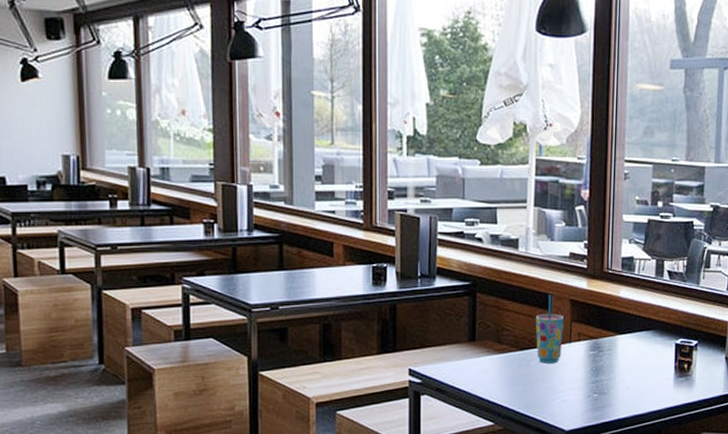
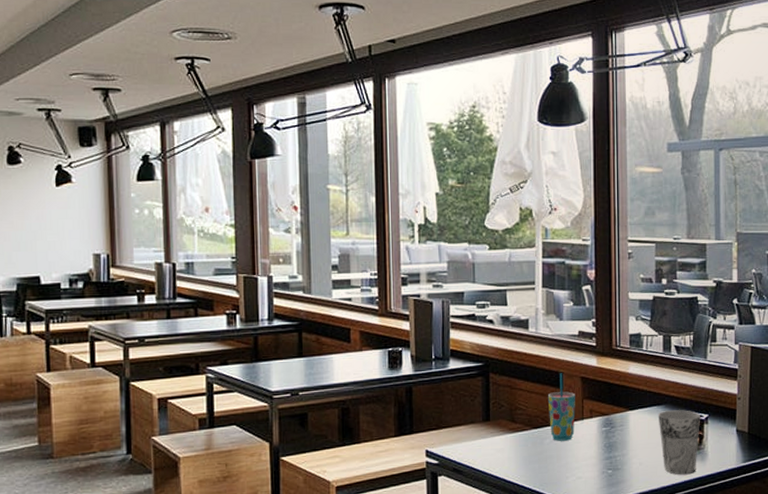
cup: none [647,336,690,401] -> present [658,410,700,475]

